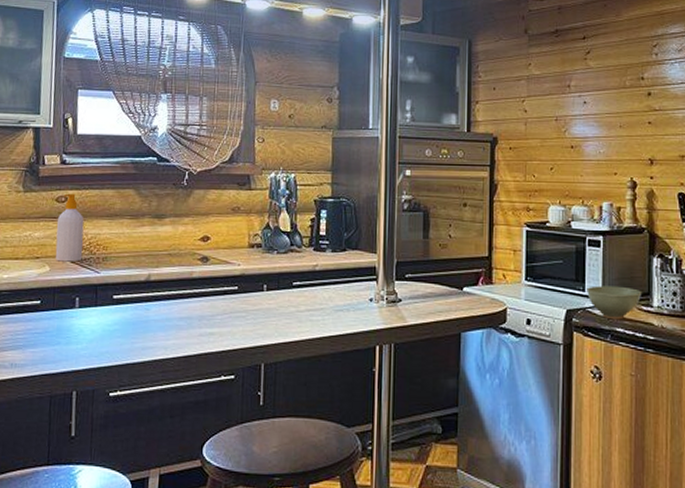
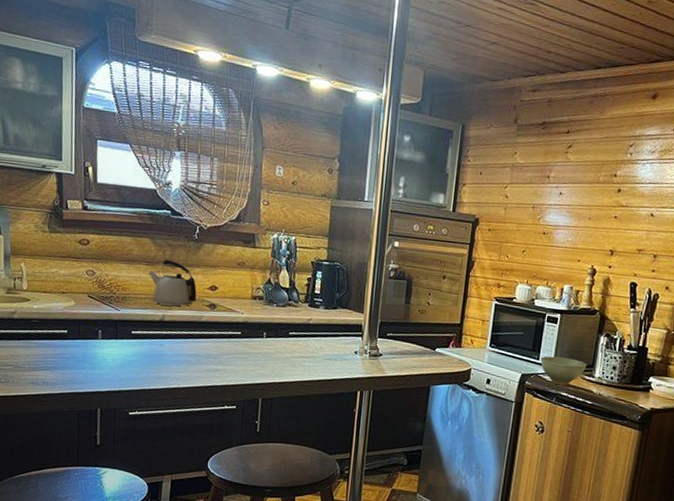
soap bottle: present [55,193,84,262] -> none [79,237,105,299]
kettle: none [133,211,187,264] -> present [149,260,197,307]

